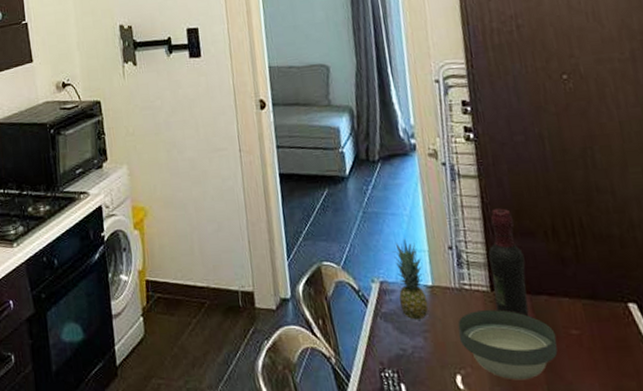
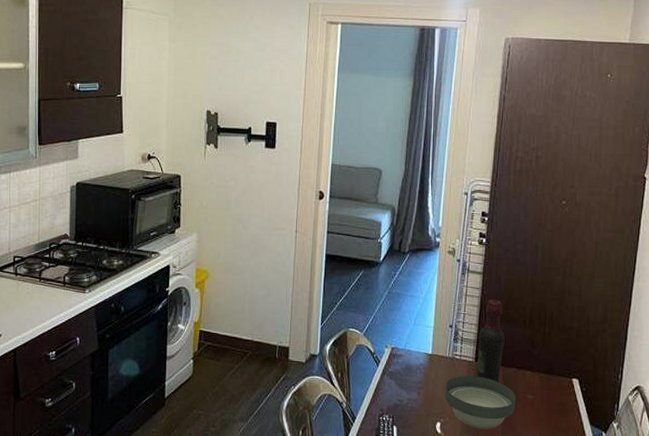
fruit: present [392,238,429,320] -> none [404,315,427,379]

